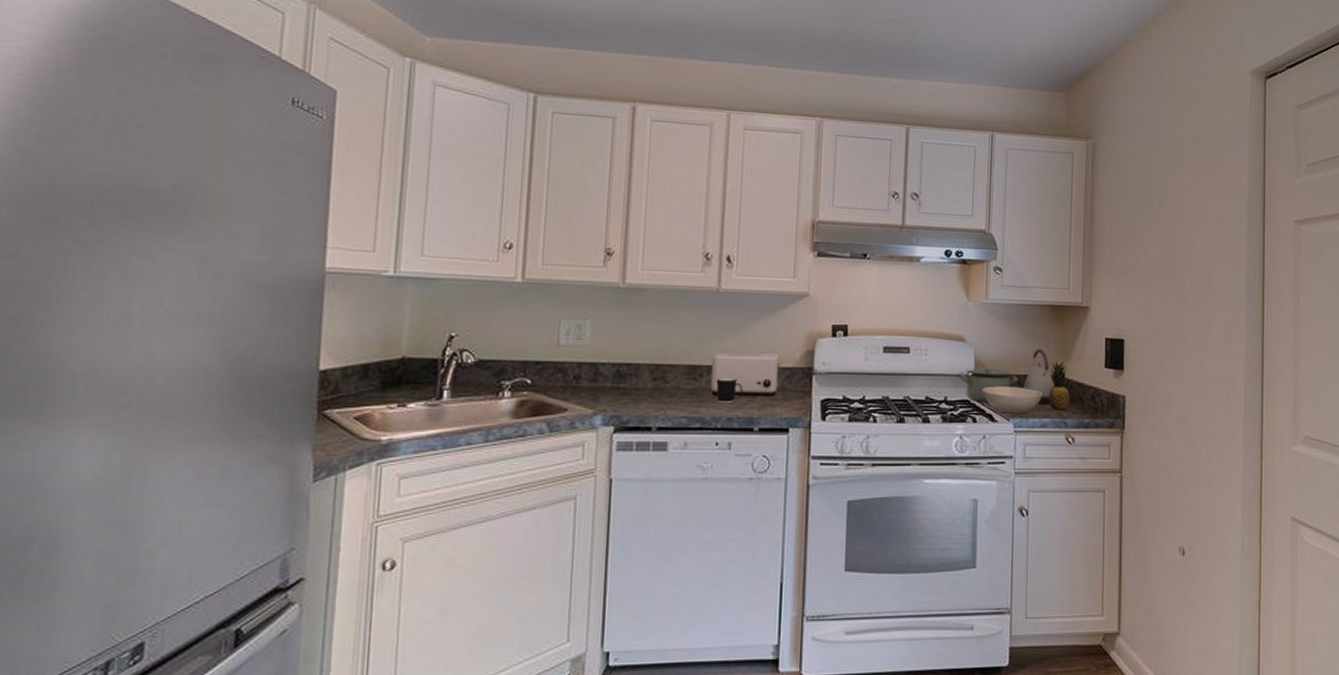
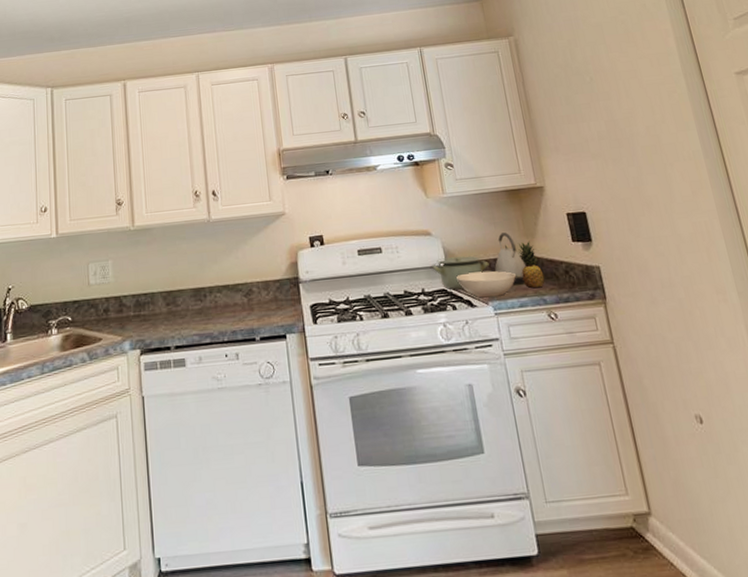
toaster: present [711,351,782,397] -> none [212,268,271,312]
mug: present [716,377,743,404] -> none [218,294,242,319]

